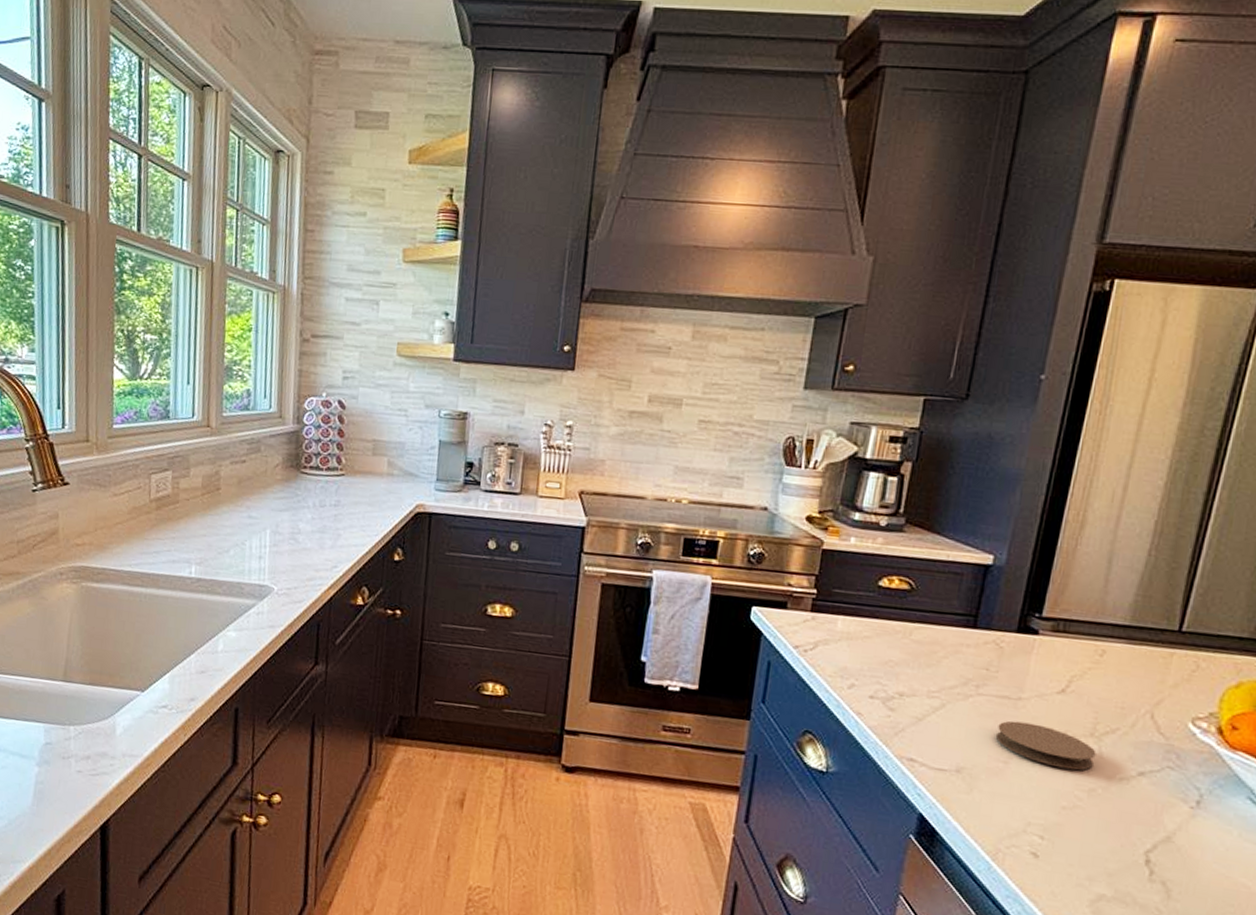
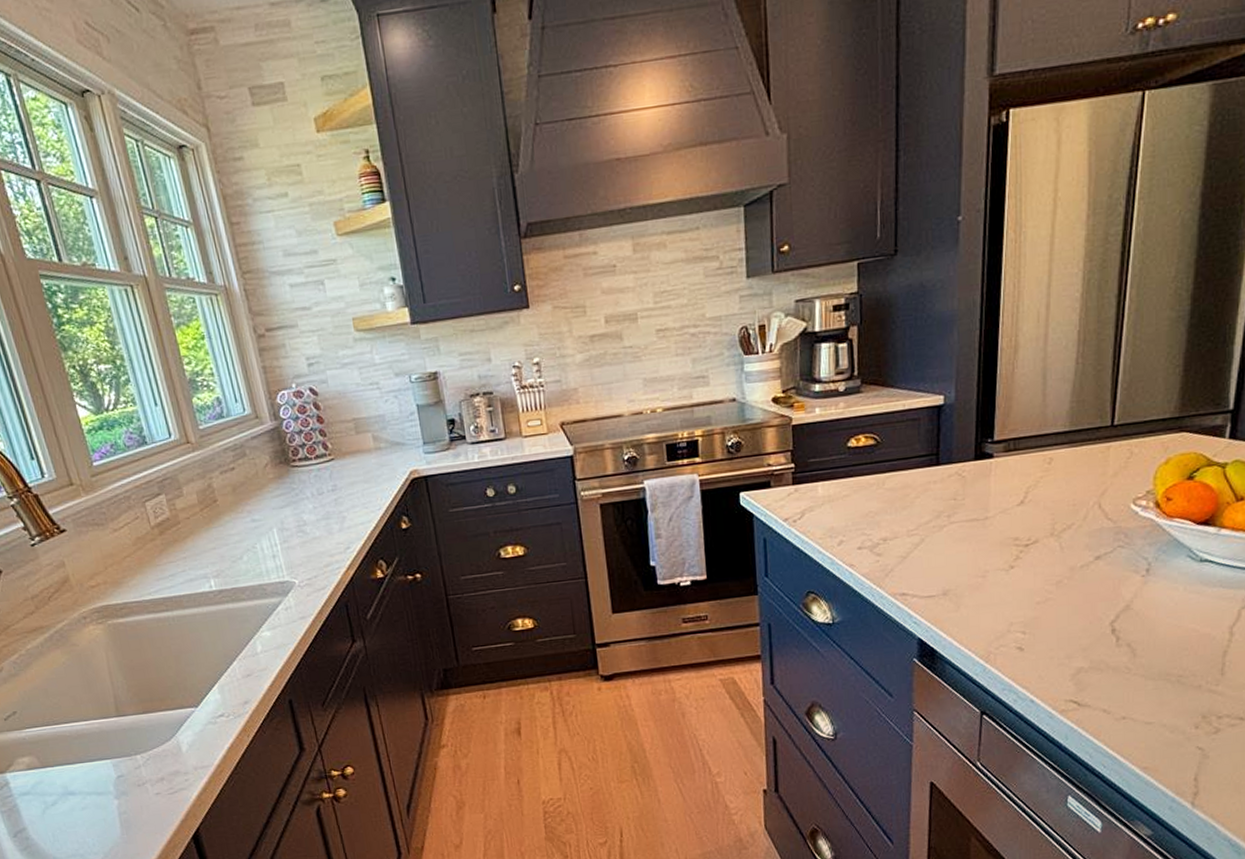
coaster: present [995,721,1096,770] -> none [971,536,1058,570]

